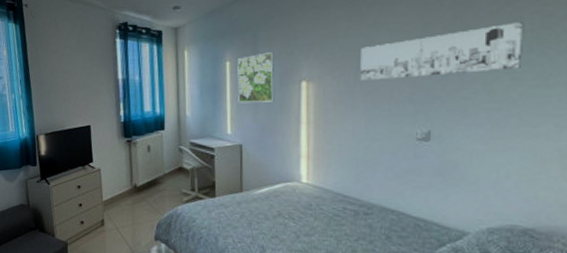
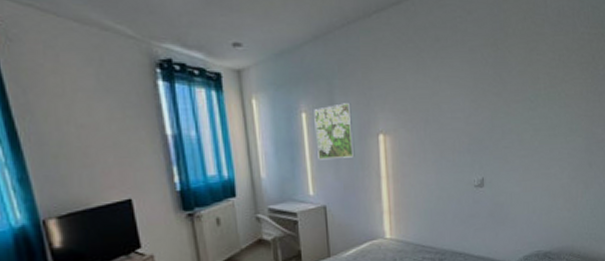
wall art: present [360,22,524,80] -> none [428,81,540,133]

